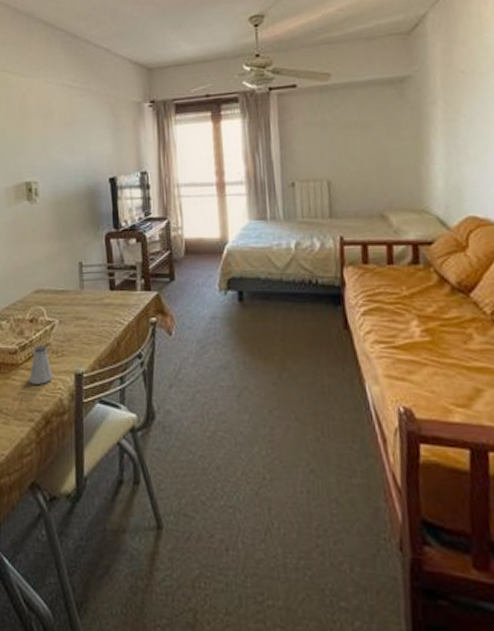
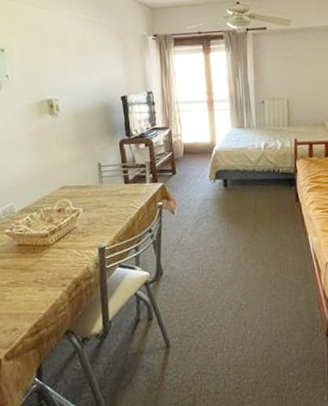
saltshaker: present [29,345,53,384] -> none [59,229,80,259]

